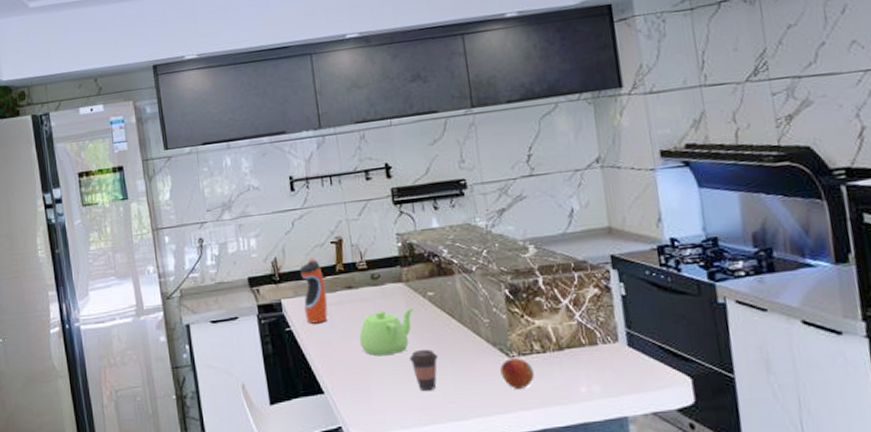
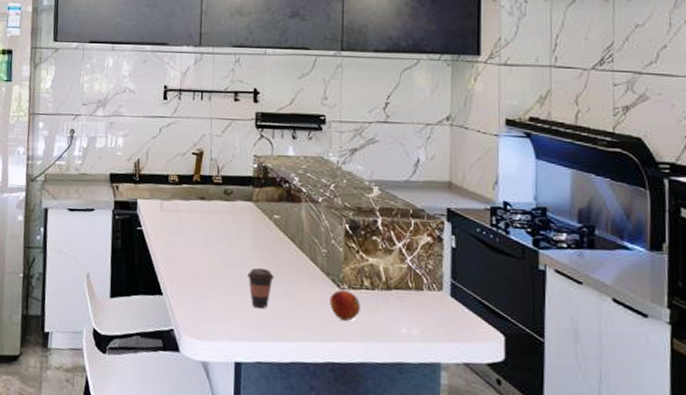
water bottle: present [300,258,328,324] -> none [157,165,181,228]
teapot: present [359,307,414,356] -> none [203,225,259,269]

